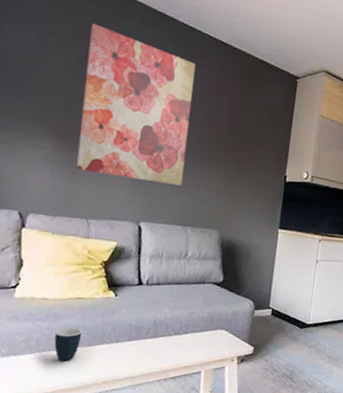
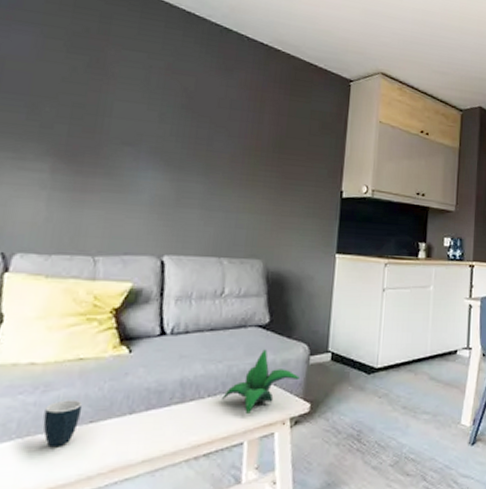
wall art: present [77,23,196,186] -> none [81,24,232,209]
succulent plant: none [185,302,246,351] -> present [222,349,300,415]

